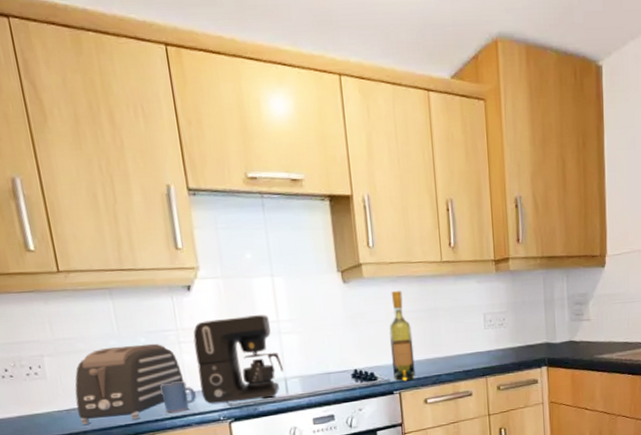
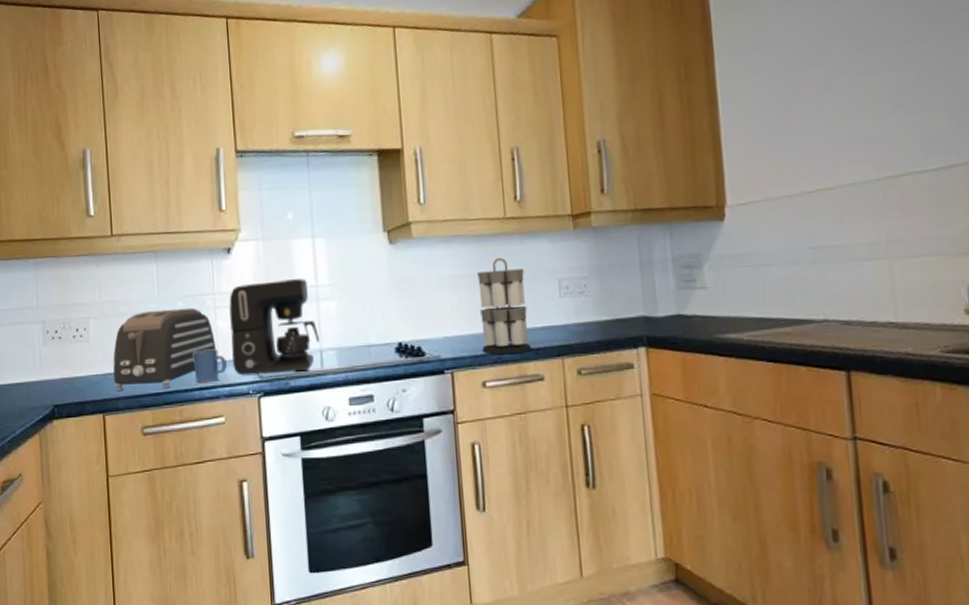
bottle: present [388,291,416,382] -> none [439,252,472,359]
spice rack: none [419,295,463,377] -> present [477,257,532,355]

